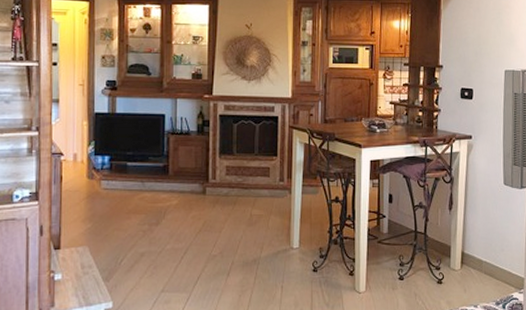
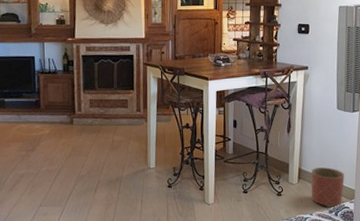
planter: none [475,251,513,298] -> present [311,167,344,207]

